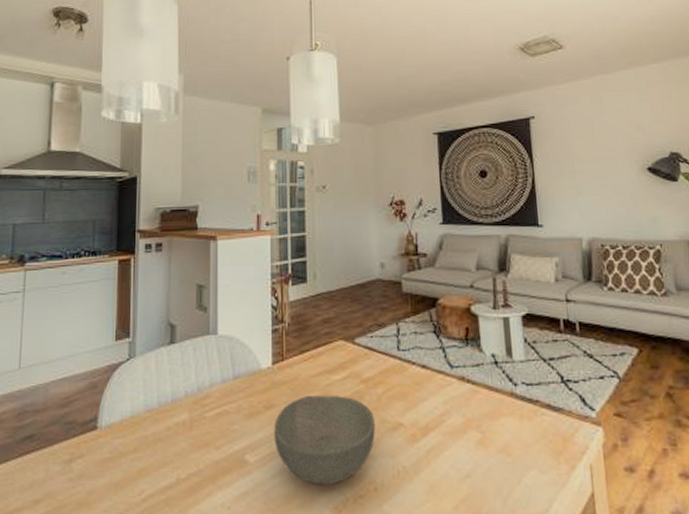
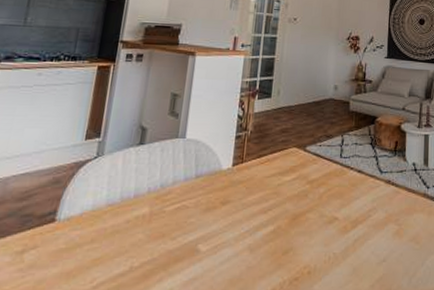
bowl: present [274,395,375,485] -> none [226,193,315,270]

